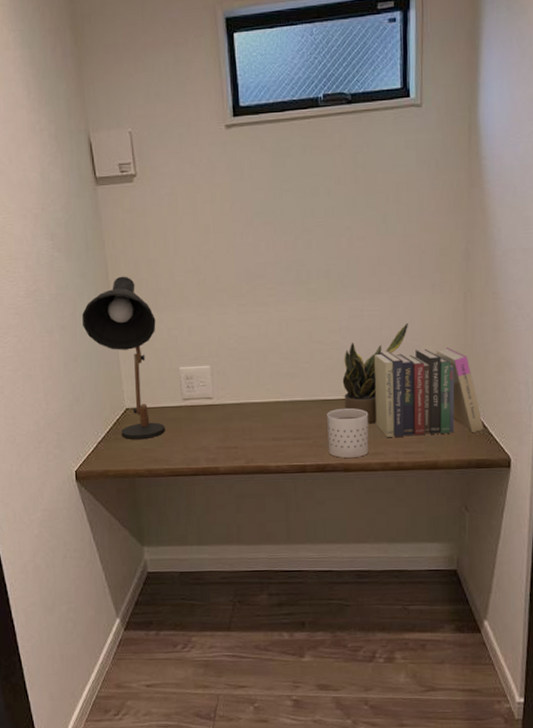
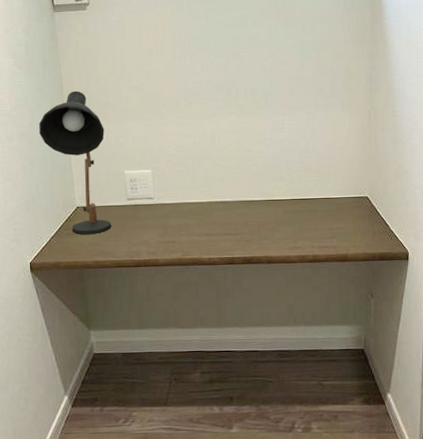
mug: present [327,408,369,459] -> none [253,208,289,252]
potted plant: present [342,322,408,424] -> none [266,135,322,222]
books: present [374,347,484,437] -> none [293,156,386,233]

